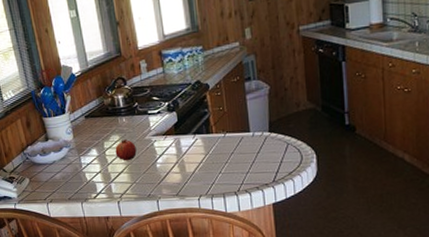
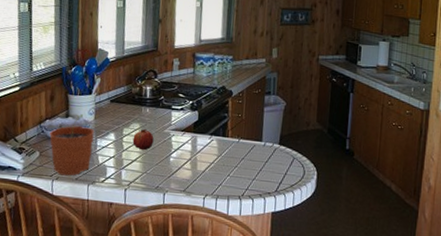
plant pot: none [34,135,80,198] -> present [49,114,94,176]

